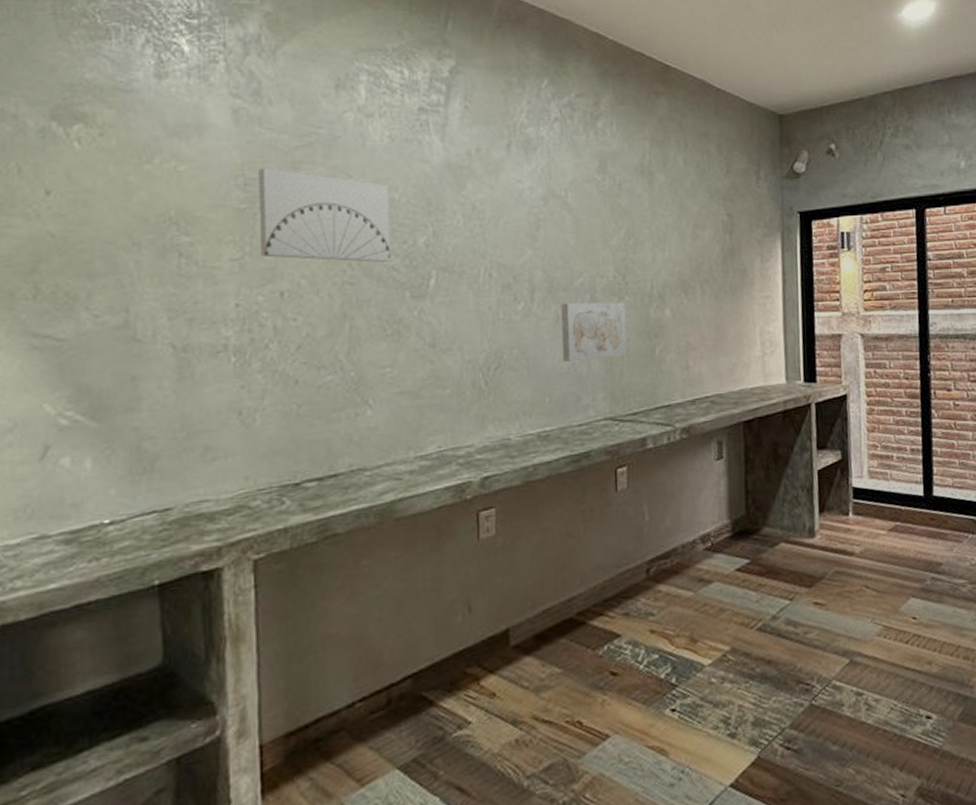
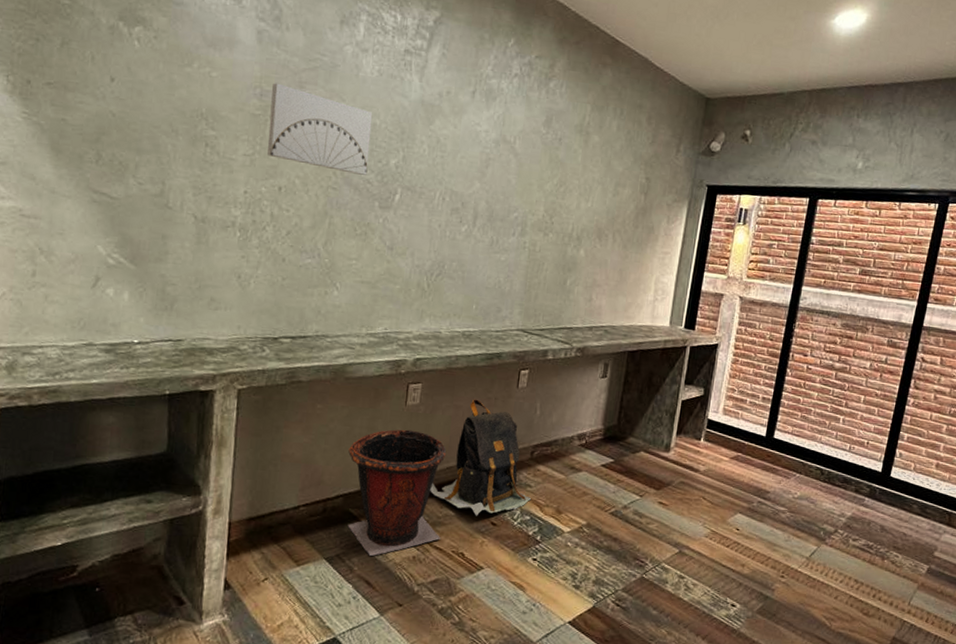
waste bin: none [411,569,548,751] -> present [348,429,447,556]
backpack: none [525,515,656,668] -> present [430,399,531,516]
wall art: present [561,302,627,362] -> none [491,230,549,283]

